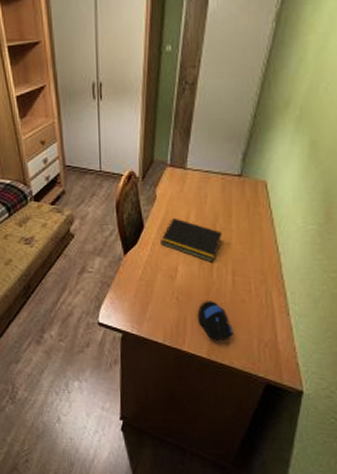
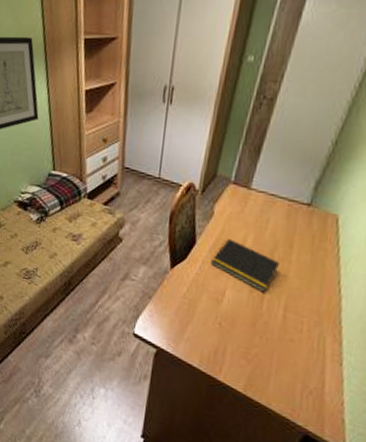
computer mouse: present [197,301,233,341] -> none [238,332,276,379]

